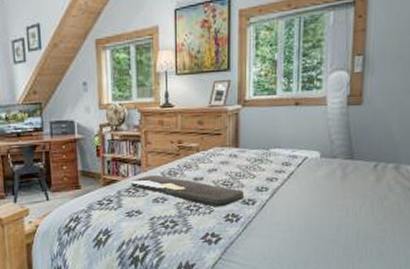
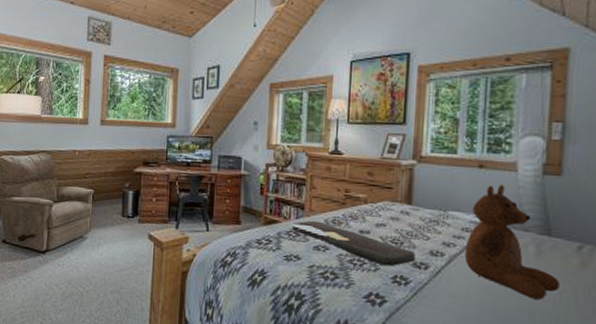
teddy bear: none [285,119,360,216] -> present [464,184,560,300]

